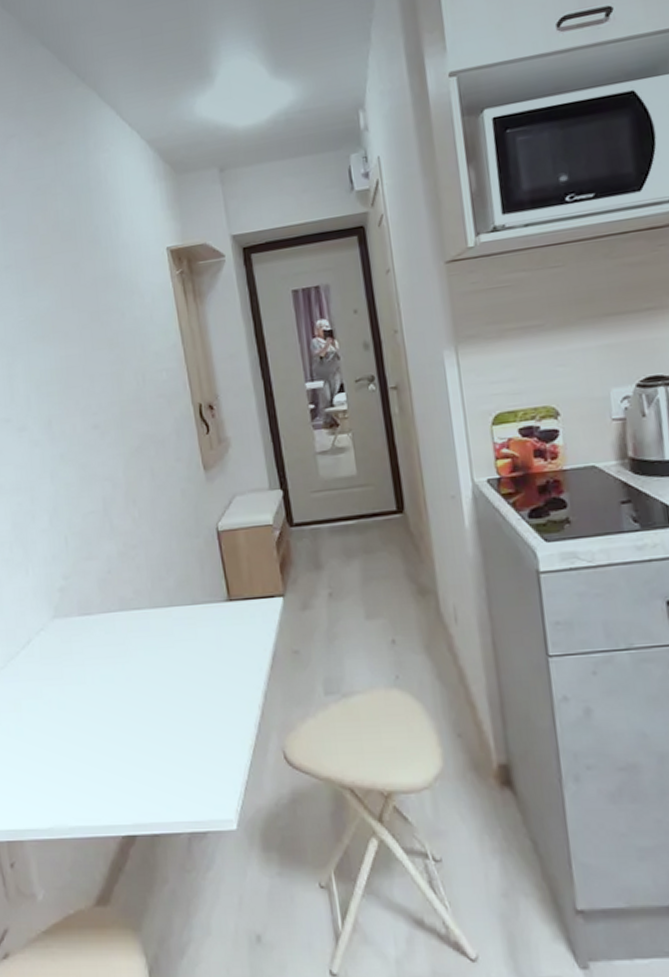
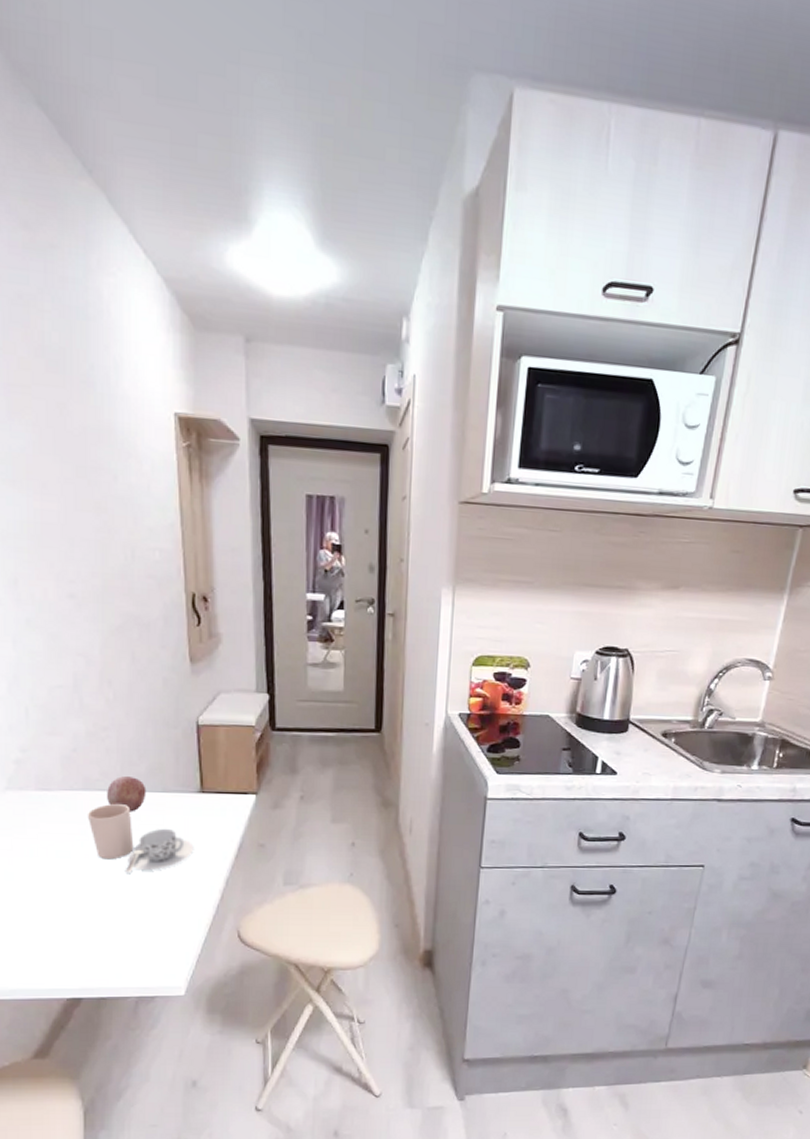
mug: none [125,620,171,681] -> present [87,803,134,860]
fruit: none [141,592,178,629] -> present [107,776,147,812]
teacup: none [164,642,229,694] -> present [125,828,194,873]

